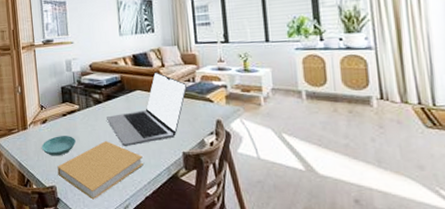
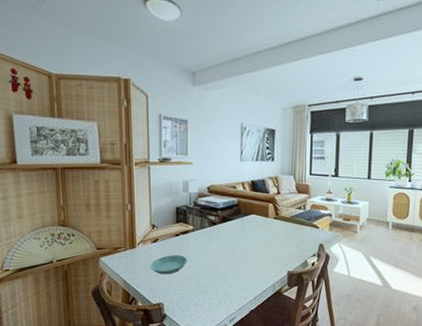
book: present [57,141,144,200] -> none [166,261,251,315]
laptop: present [106,72,188,146] -> none [219,198,299,265]

